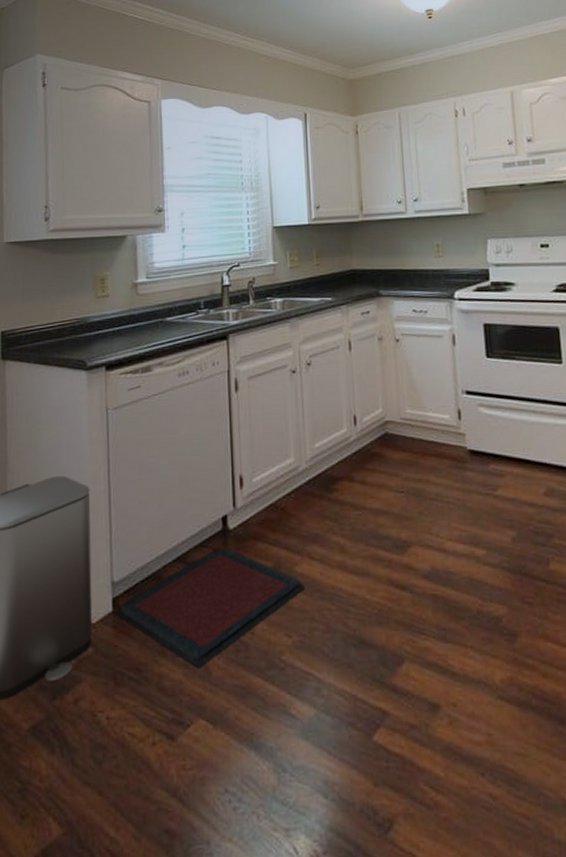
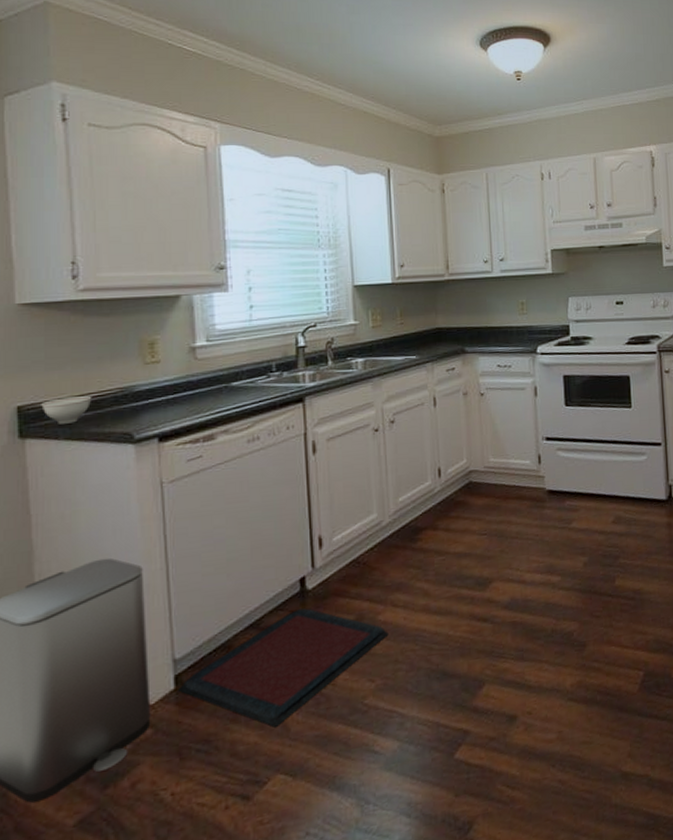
bowl: none [18,325,56,349] -> present [41,396,92,424]

